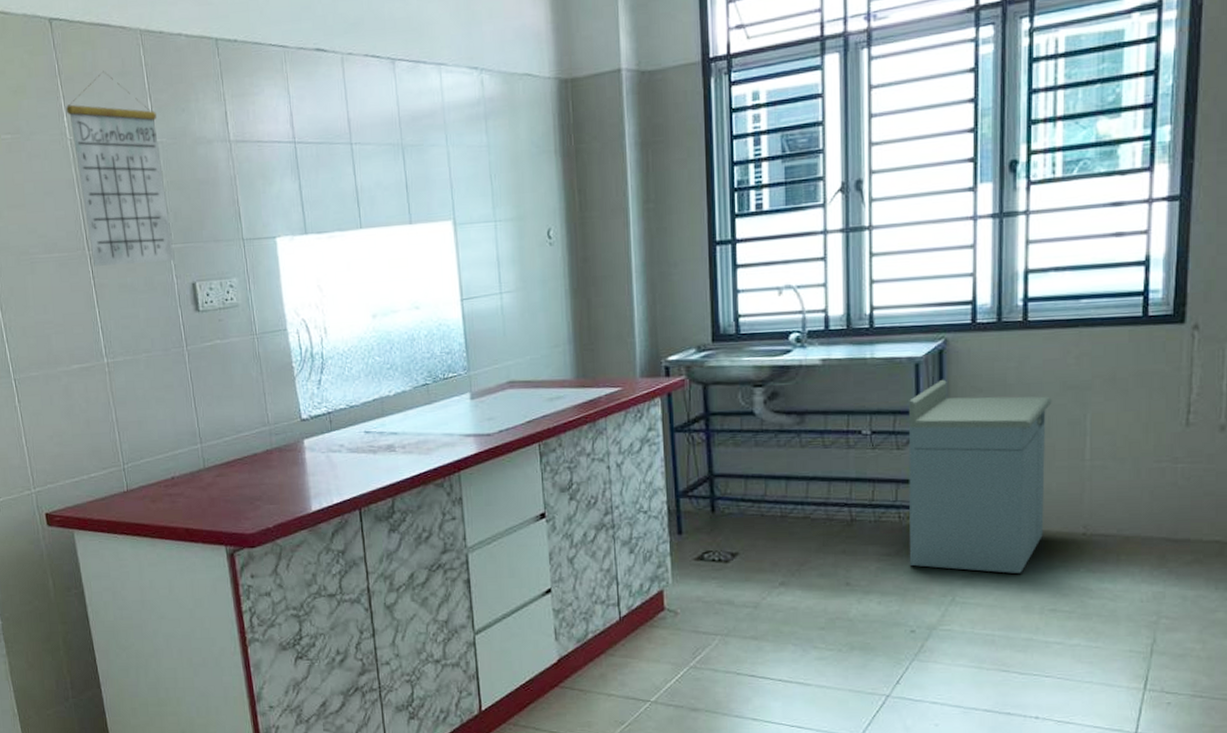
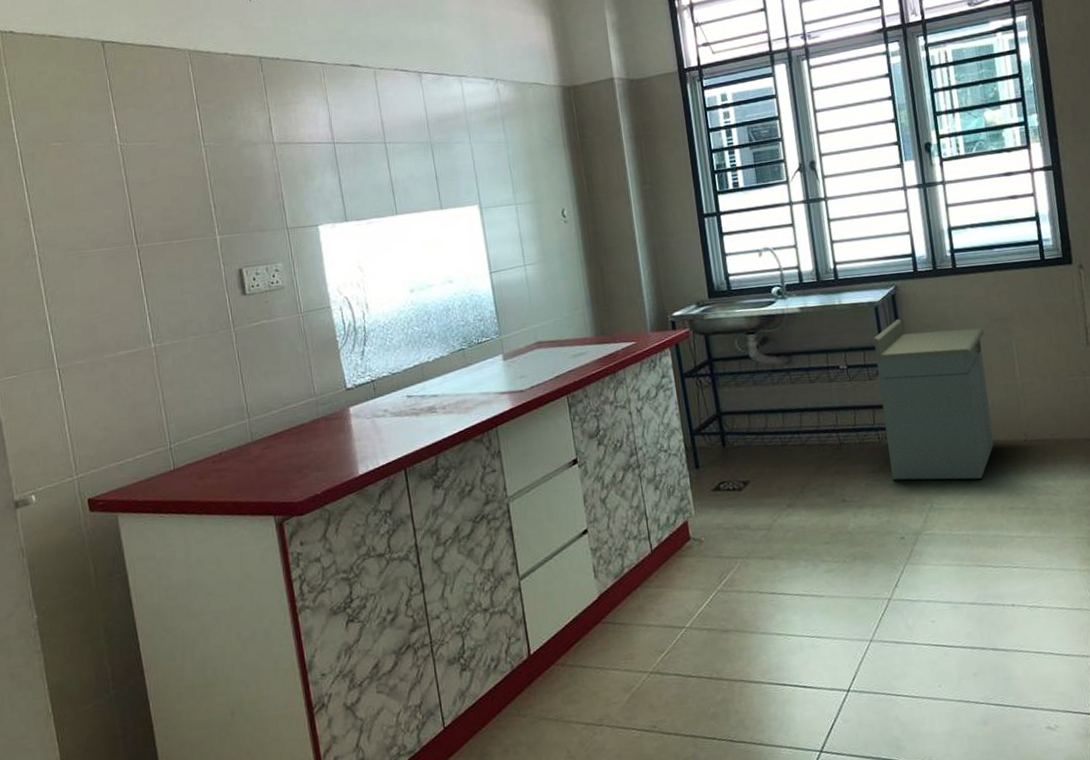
calendar: present [66,70,175,266] -> none [117,85,222,258]

